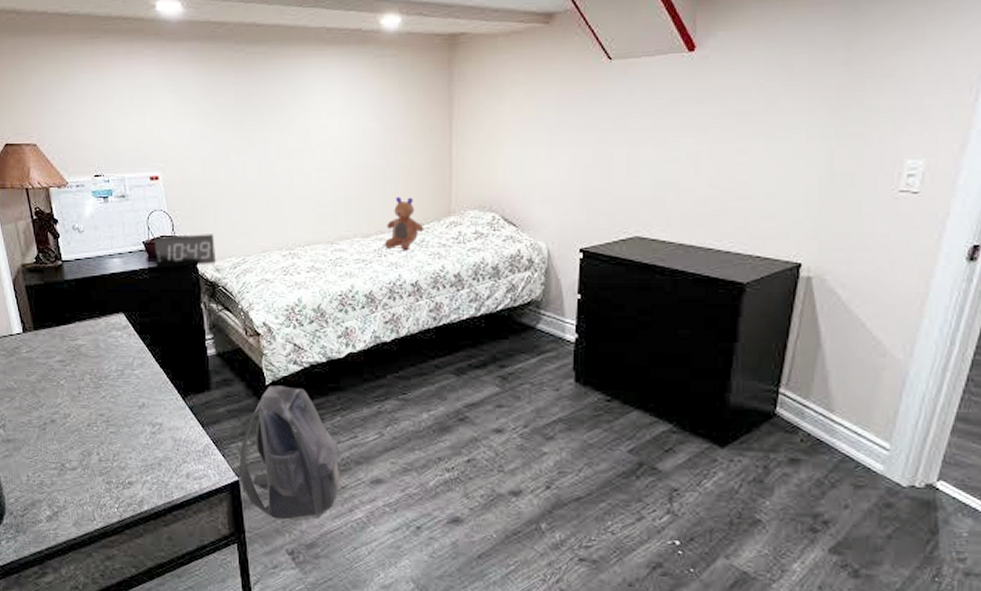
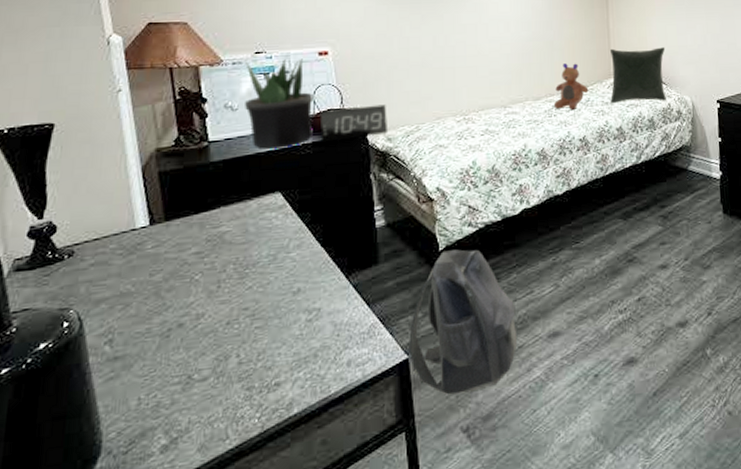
planter: none [86,183,149,271] -> present [244,59,314,149]
pillow: none [449,181,519,246] -> present [609,47,666,103]

